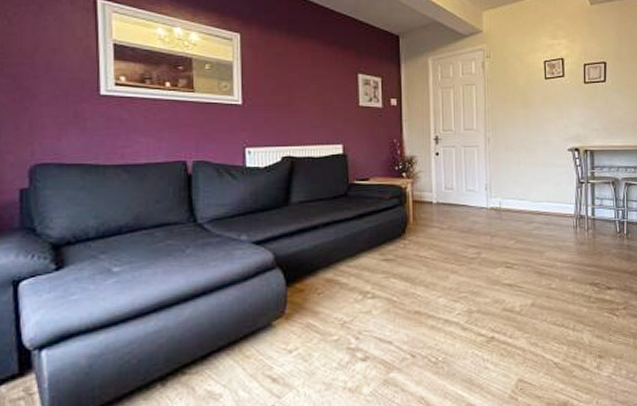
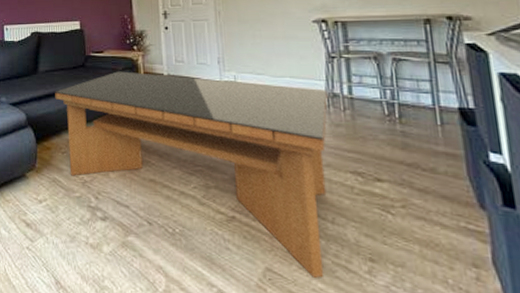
coffee table: none [311,200,576,380] -> present [55,71,328,278]

